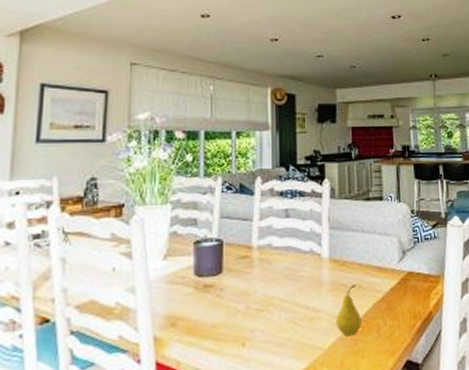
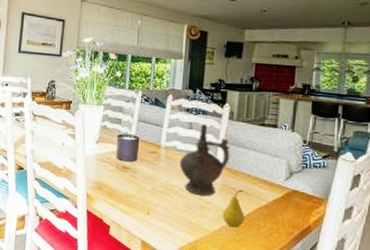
ceremonial vessel: none [278,208,337,304] -> present [179,123,231,196]

